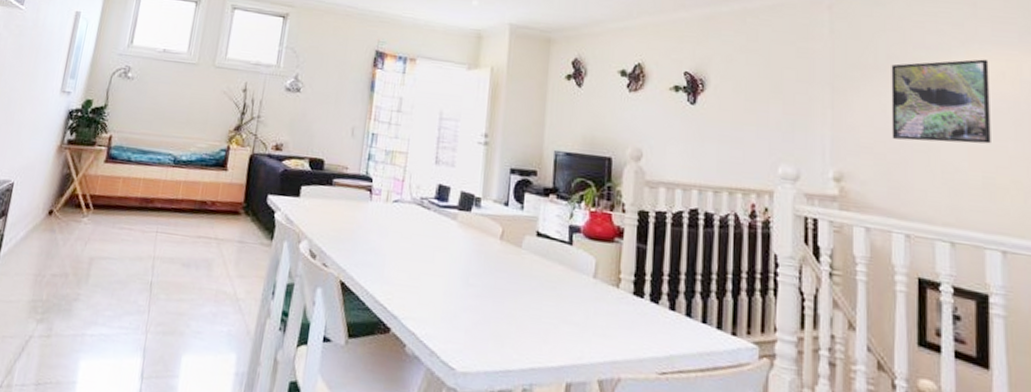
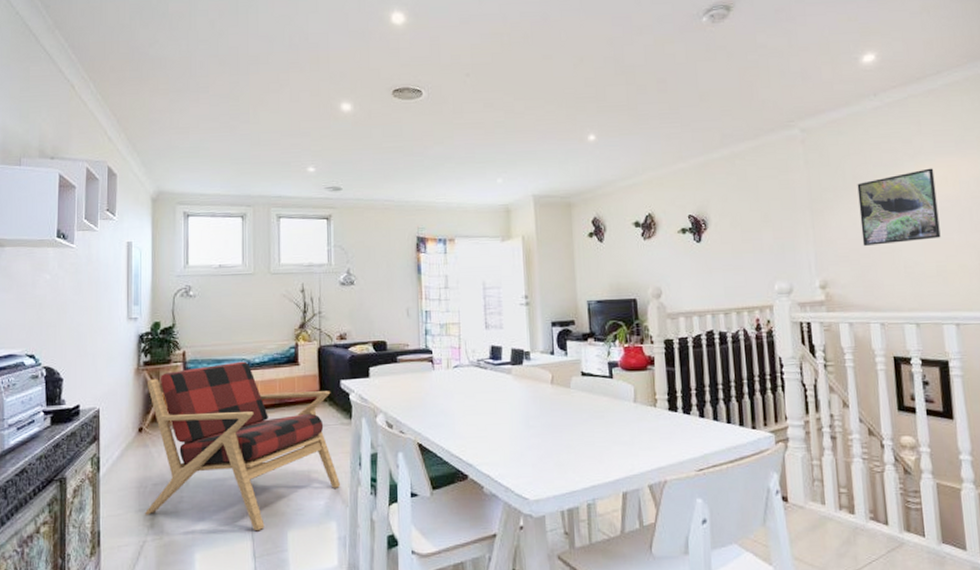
armchair: none [37,155,256,349] -> present [145,361,341,531]

